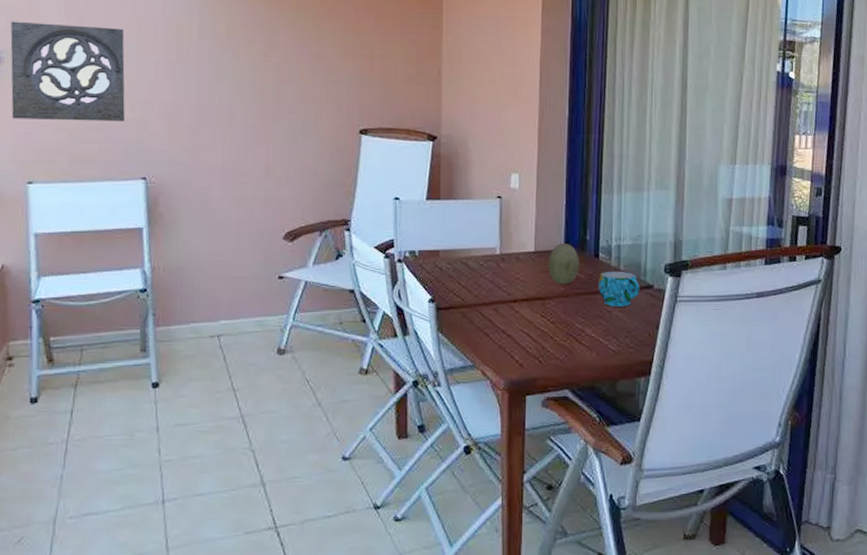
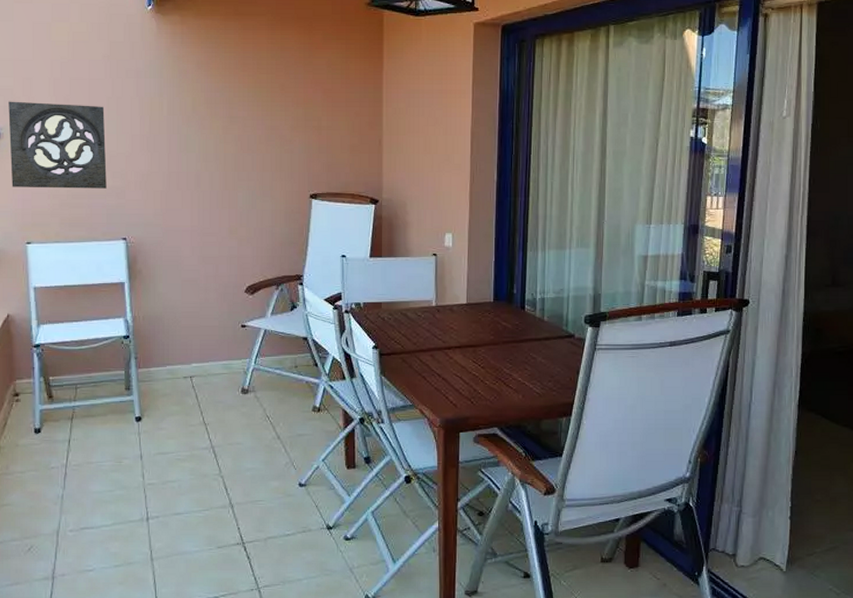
fruit: present [549,242,579,285] -> none [479,296,507,334]
cup: present [598,272,639,307] -> none [524,322,561,354]

